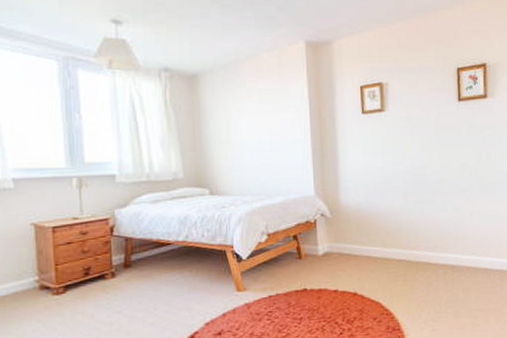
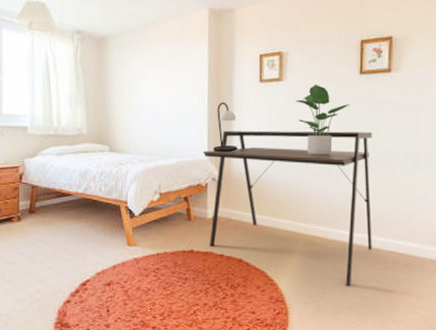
desk: none [310,157,480,308] -> present [203,130,372,286]
table lamp: none [320,135,344,188] -> present [213,102,237,153]
potted plant: none [399,114,452,184] -> present [296,85,351,156]

